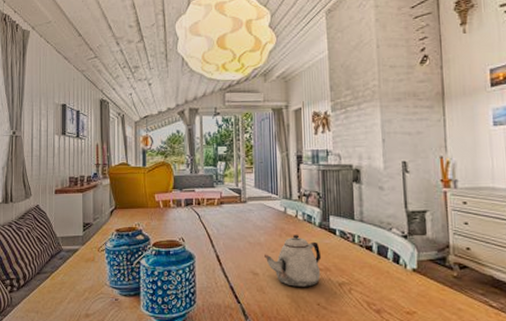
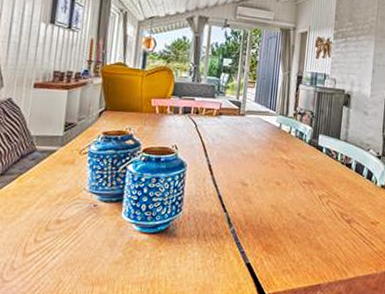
teapot: present [264,235,322,288] -> none [255,150,308,199]

